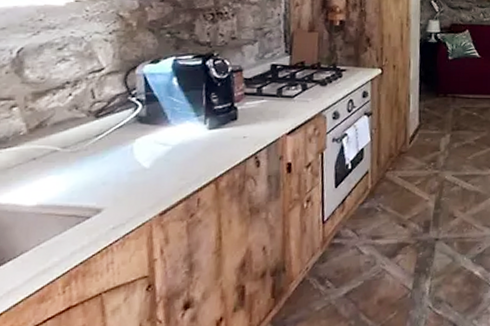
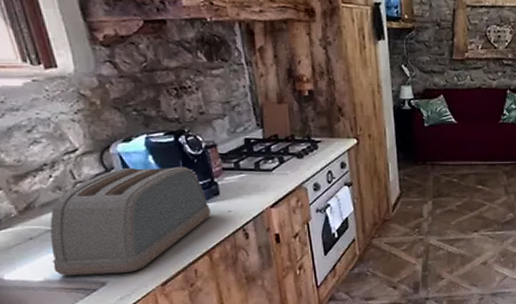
toaster: none [49,89,225,201] -> present [50,166,210,276]

